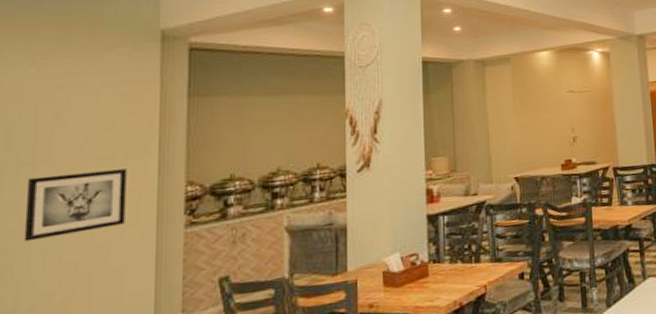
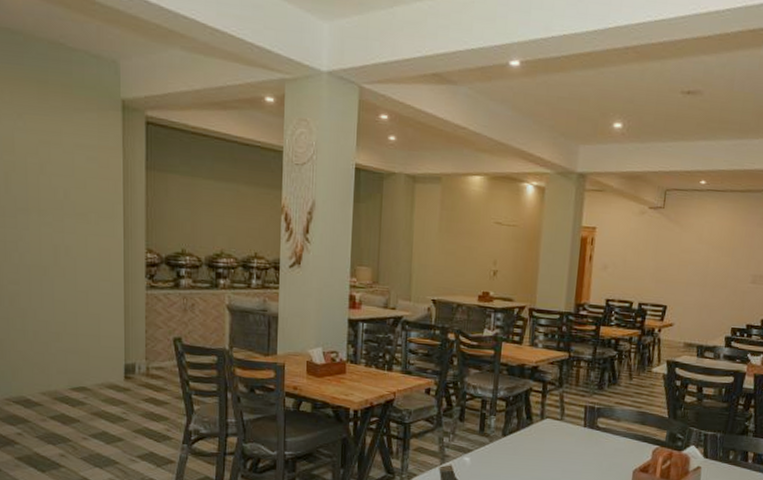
wall art: present [23,169,127,242] -> none [23,222,100,278]

